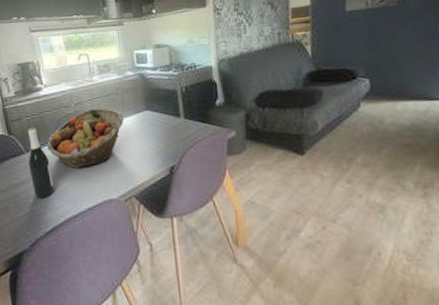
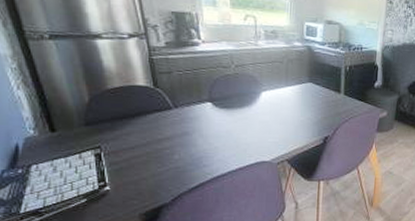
wine bottle: present [27,127,54,199] -> none [176,83,204,156]
fruit basket: present [47,108,124,169] -> none [200,73,286,131]

